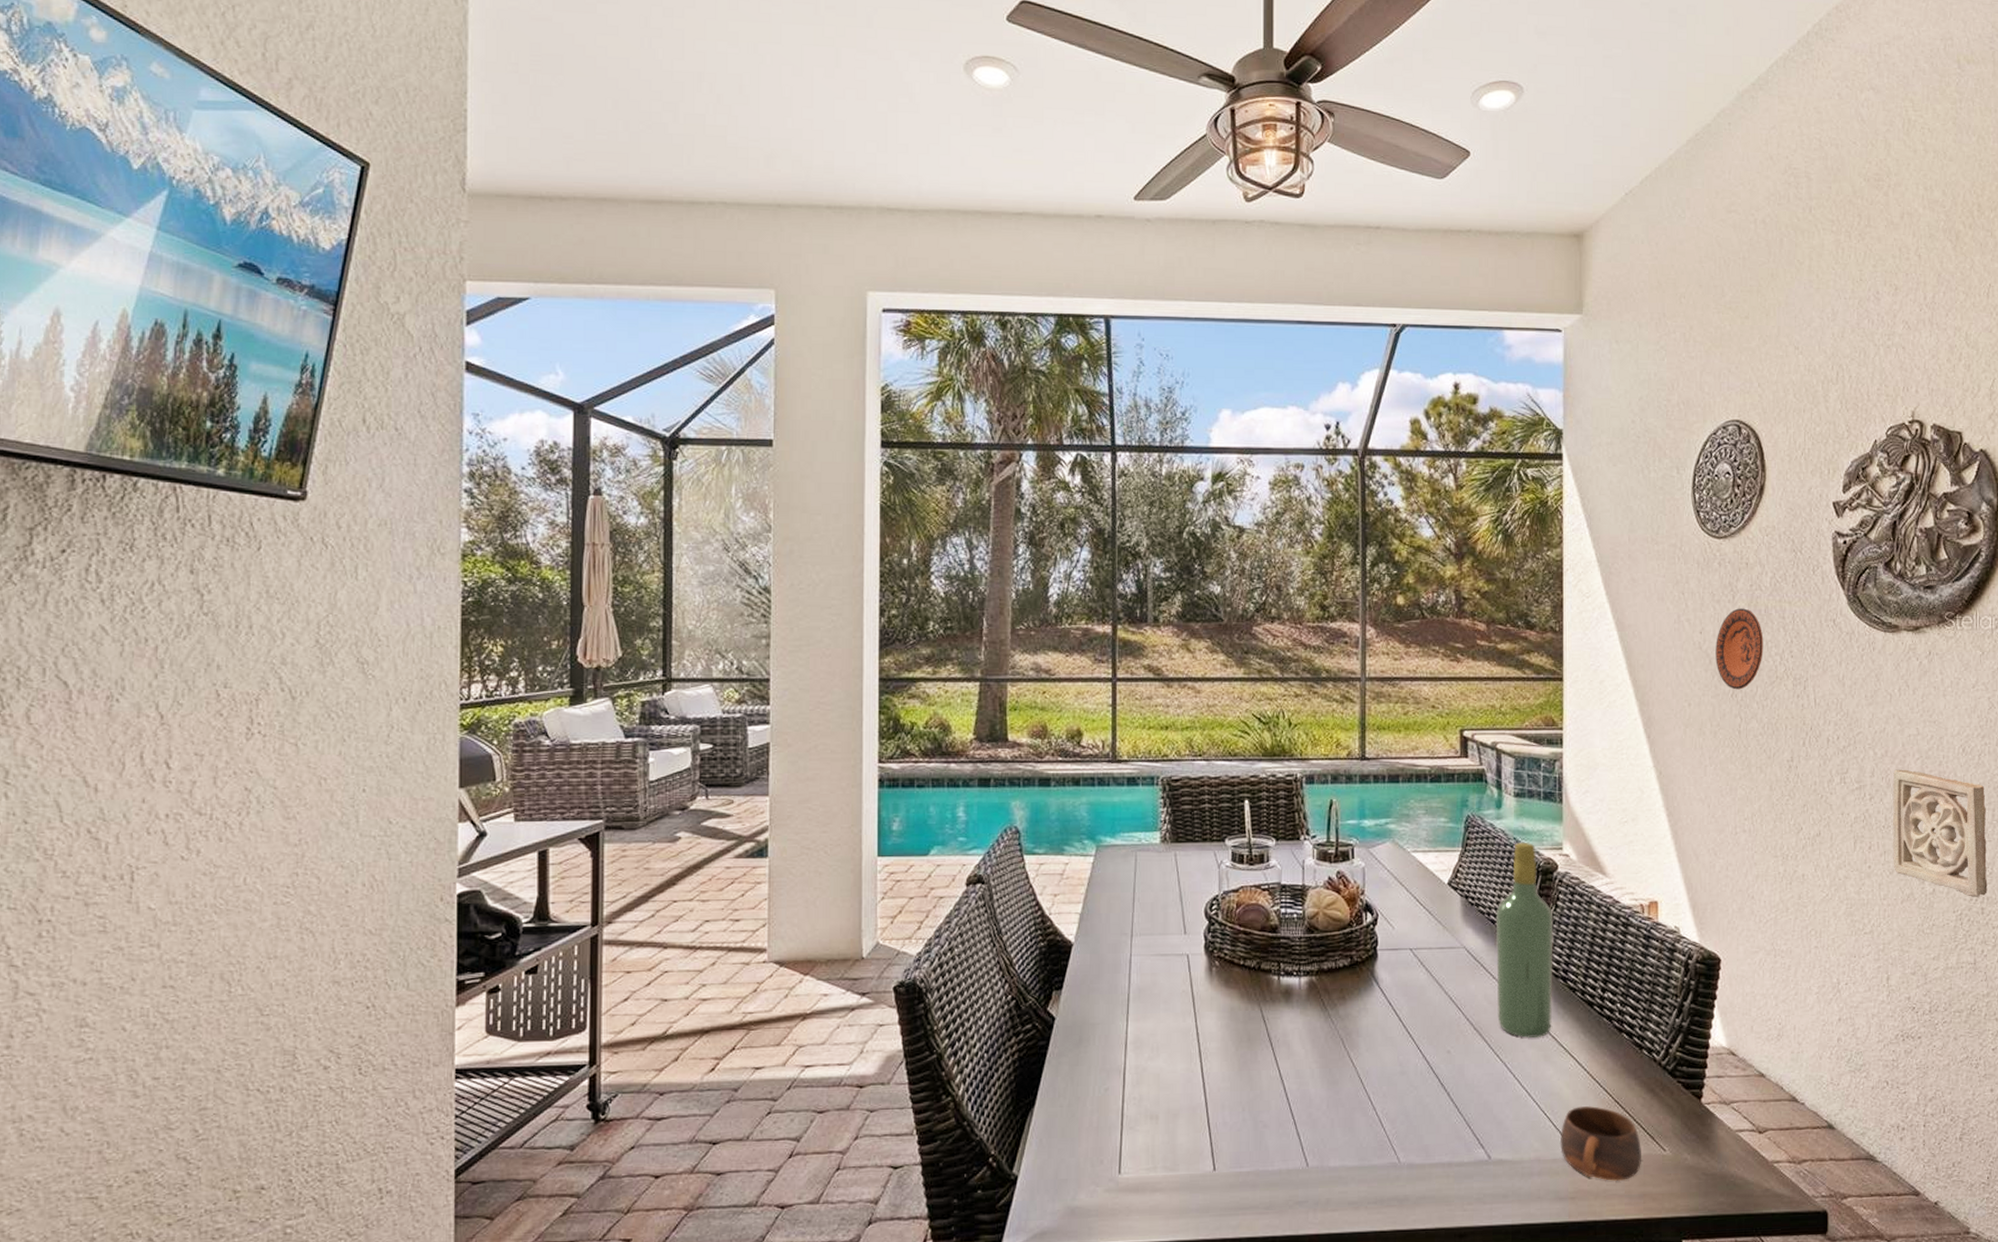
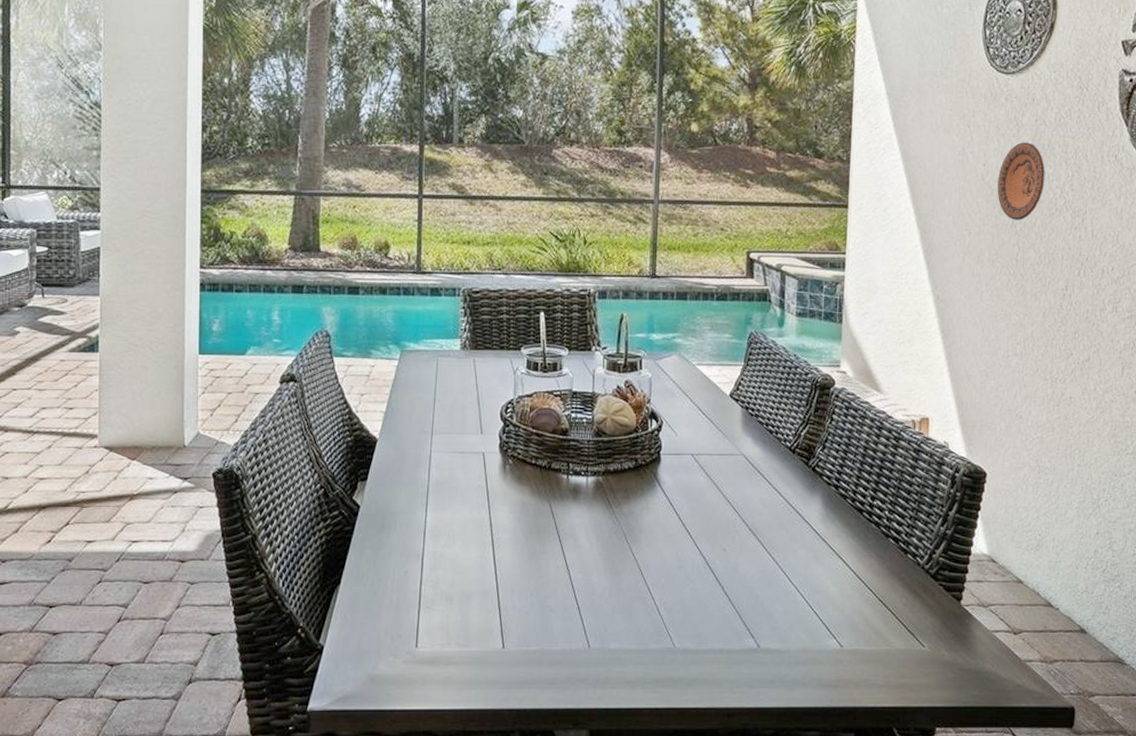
wine bottle: present [1495,843,1553,1038] -> none [771,359,828,539]
cup: present [1560,1106,1641,1182] -> none [826,604,902,673]

